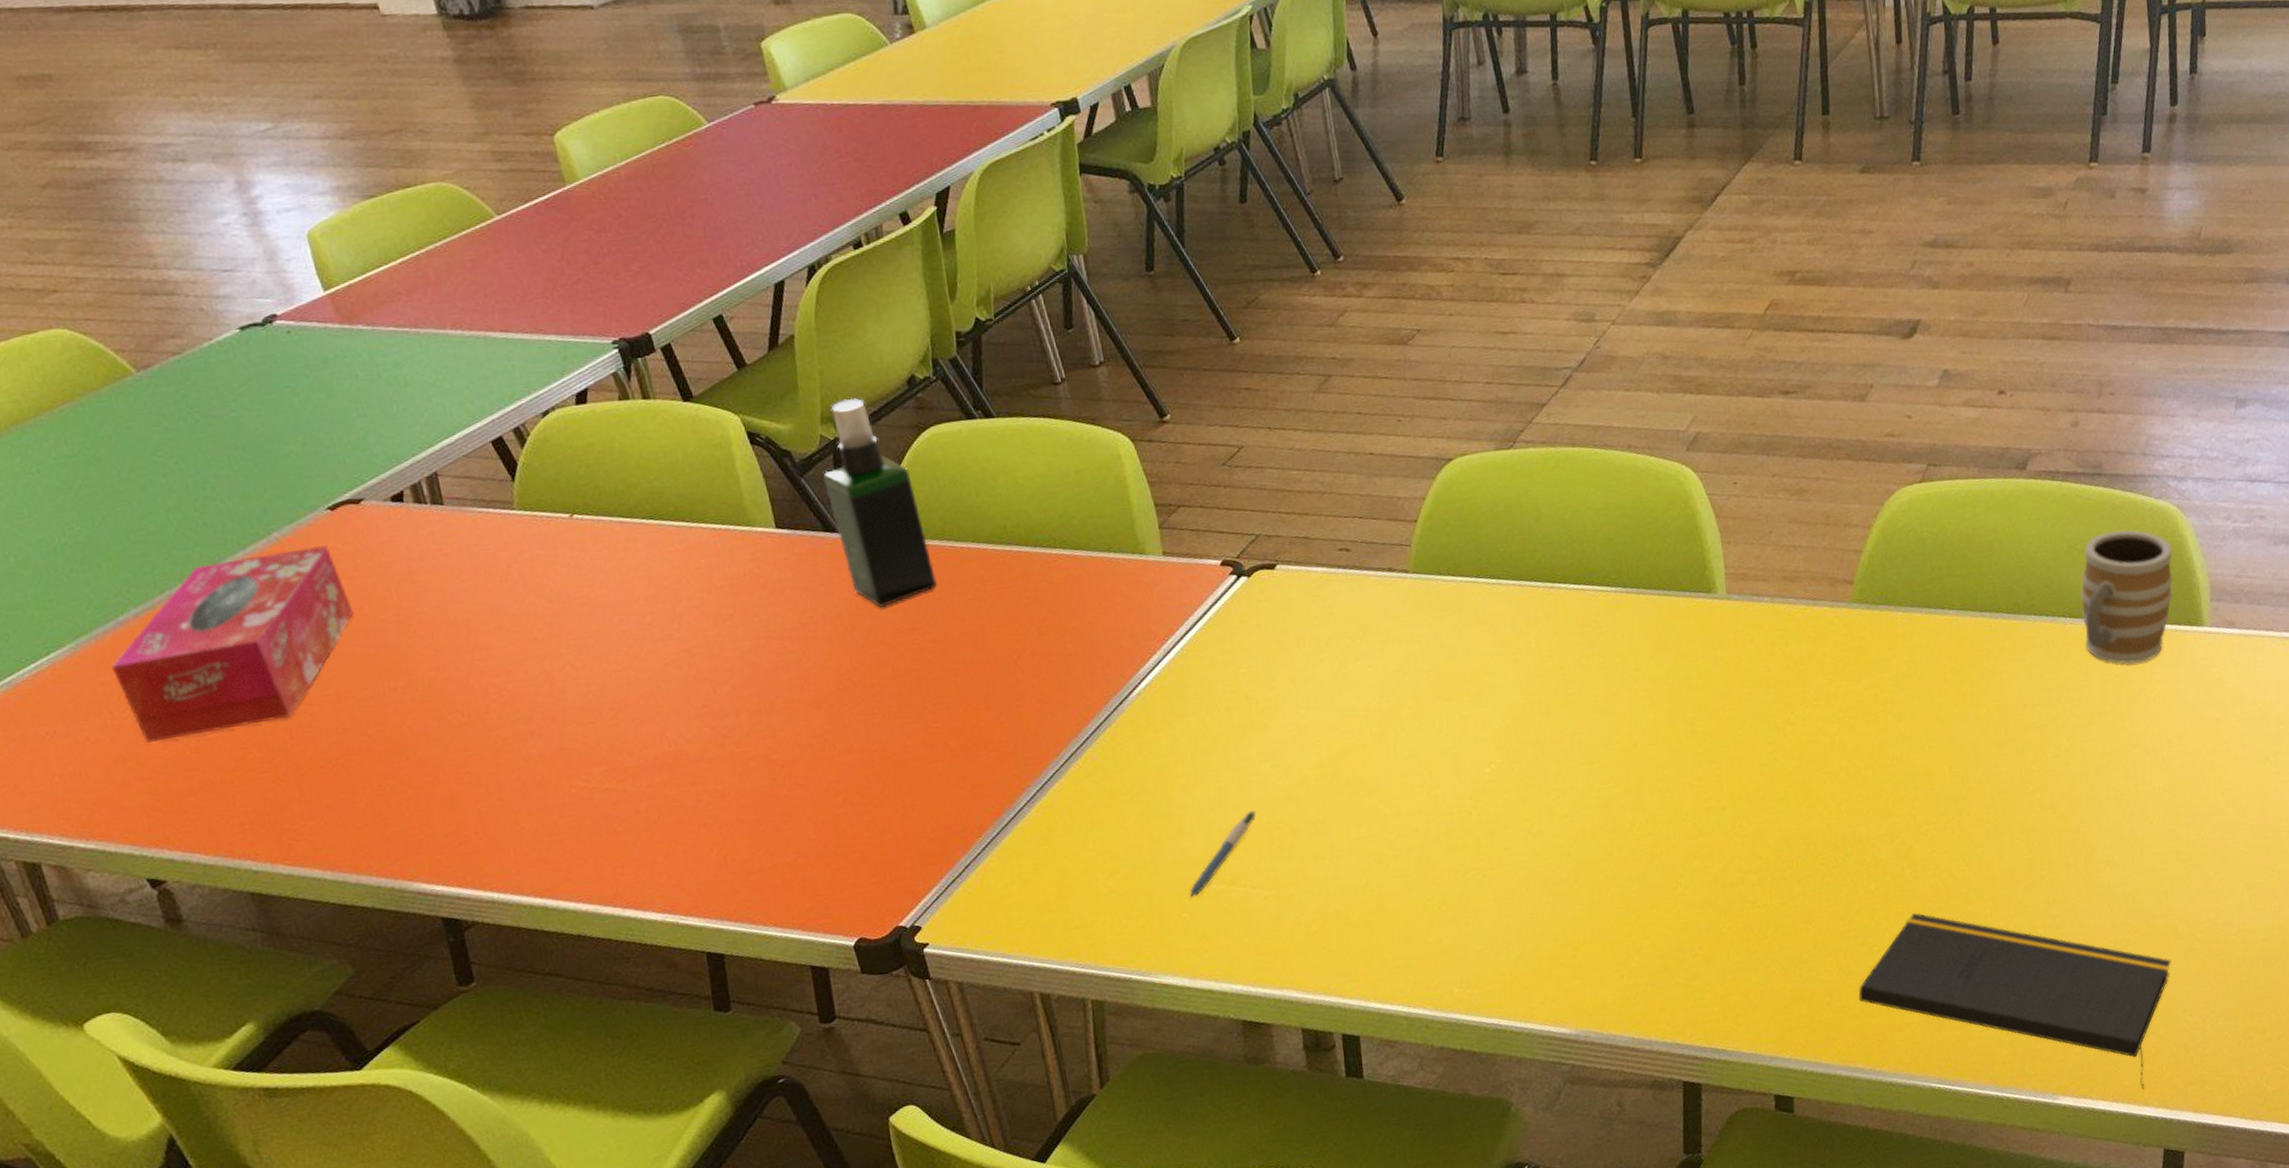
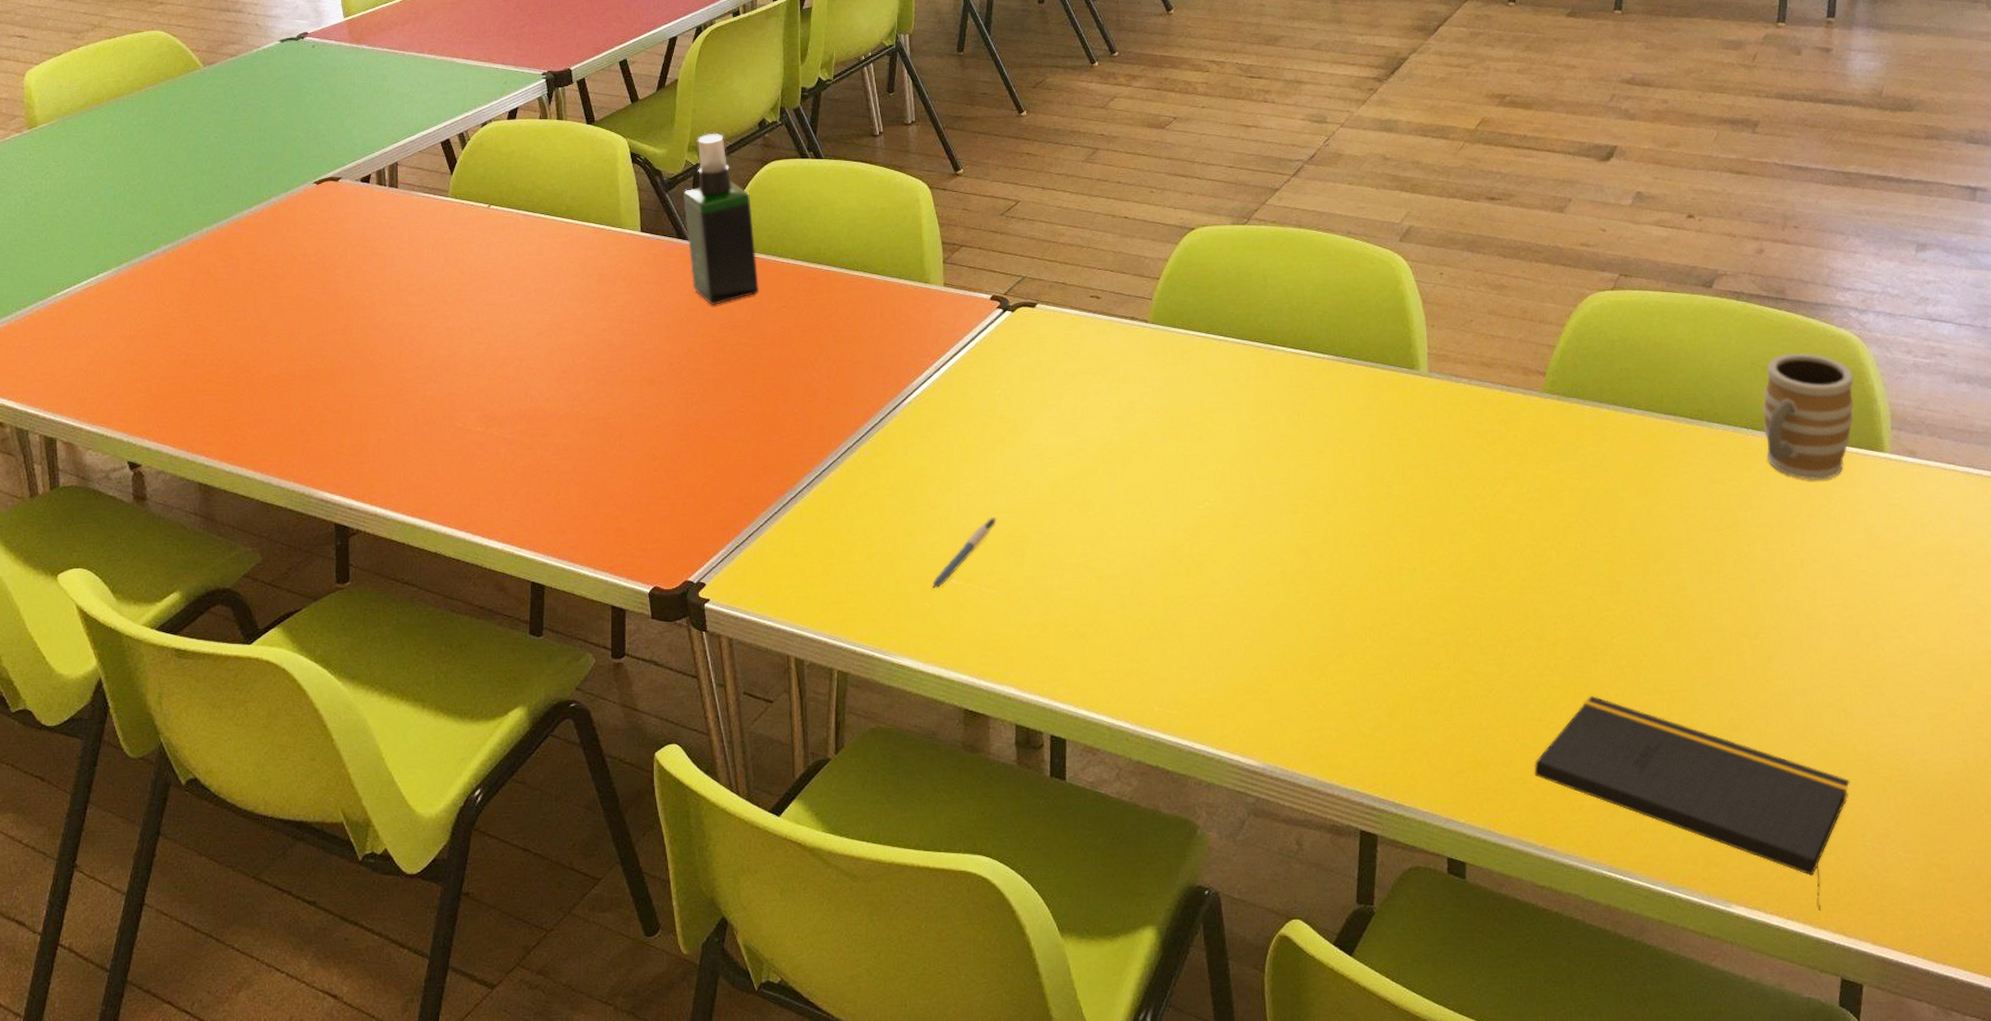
tissue box: present [111,545,354,743] -> none [139,210,318,353]

